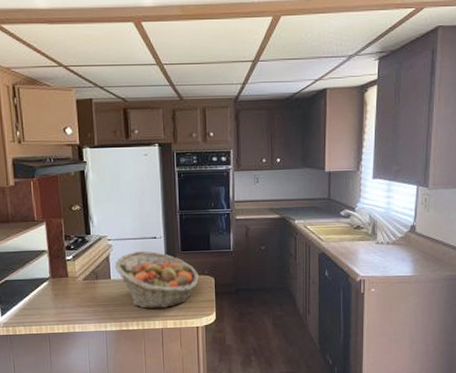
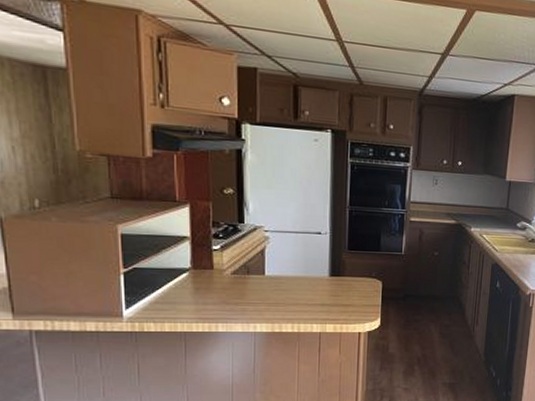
fruit basket: present [114,250,200,309] -> none [270,246,366,311]

